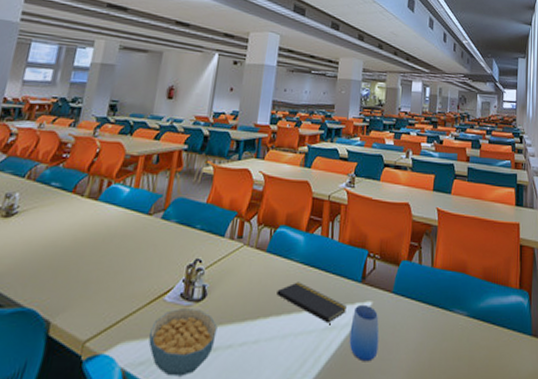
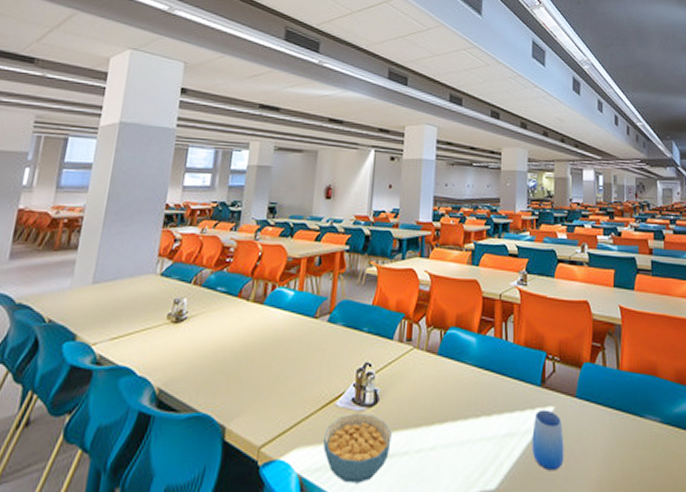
notepad: present [276,282,347,325] -> none [451,386,527,432]

